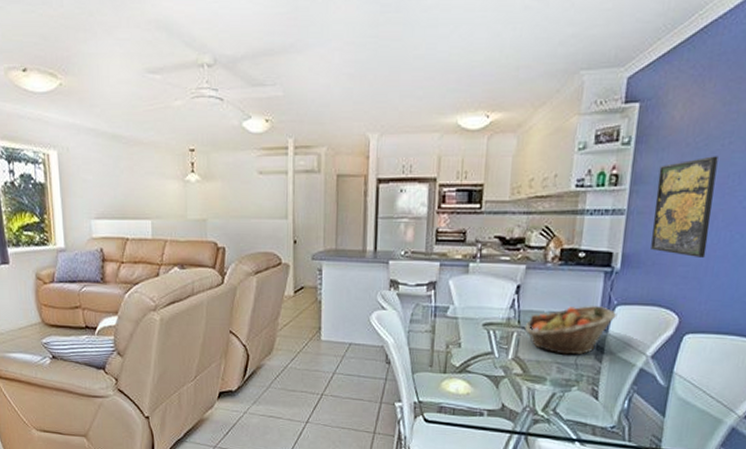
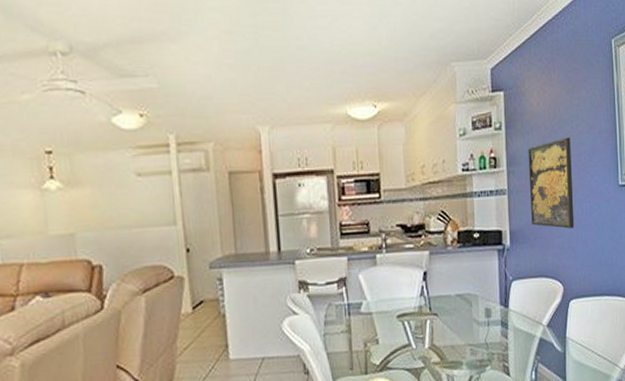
fruit basket: present [524,306,617,355] -> none [436,283,514,336]

